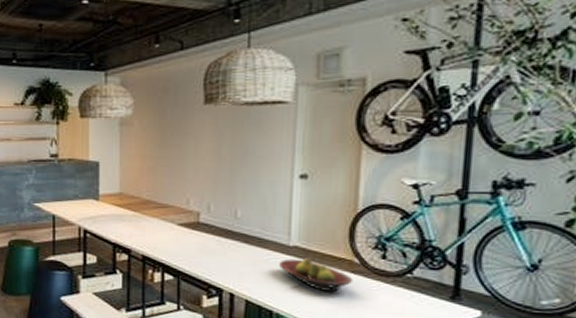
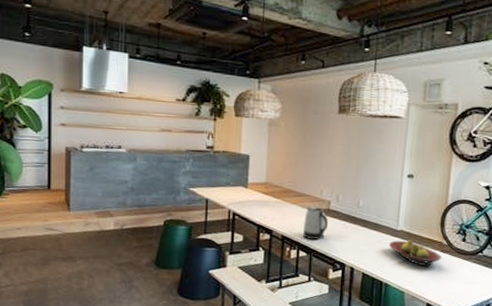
kettle: none [167,219,198,260] -> present [303,206,328,240]

